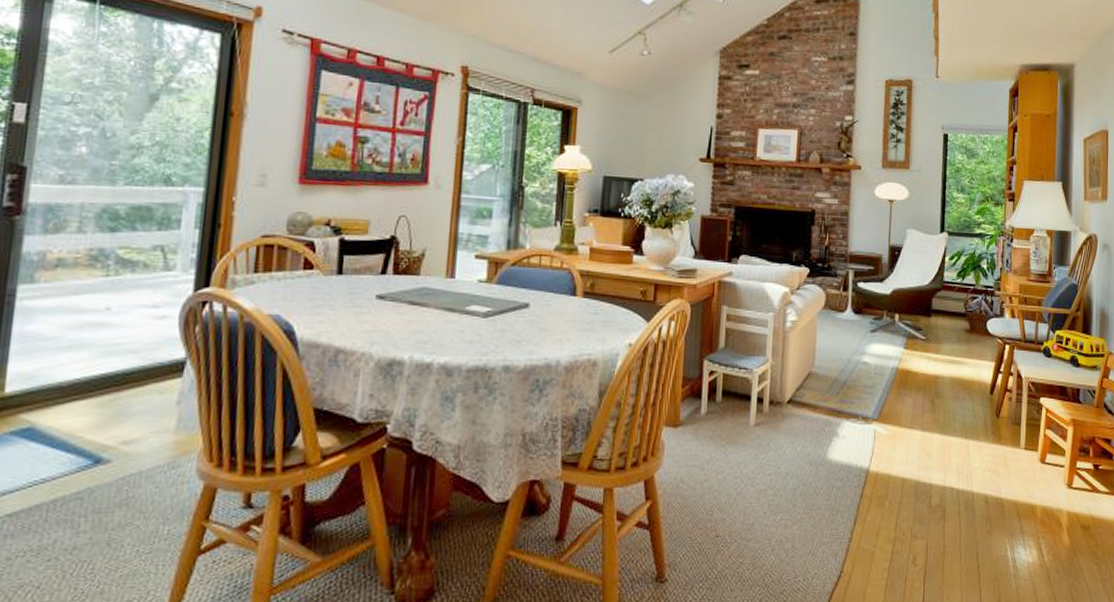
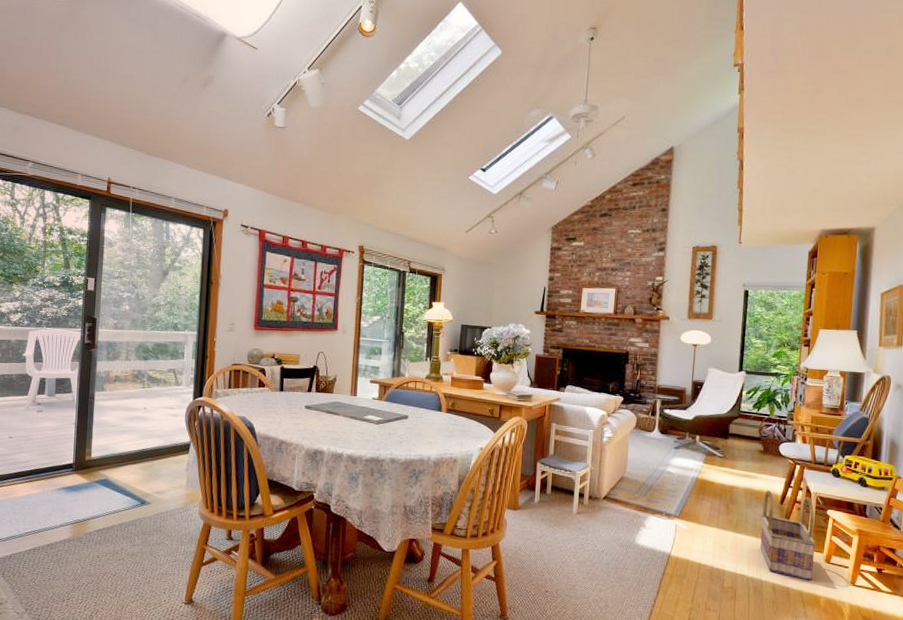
basket: none [969,378,1030,487] -> present [759,490,816,581]

